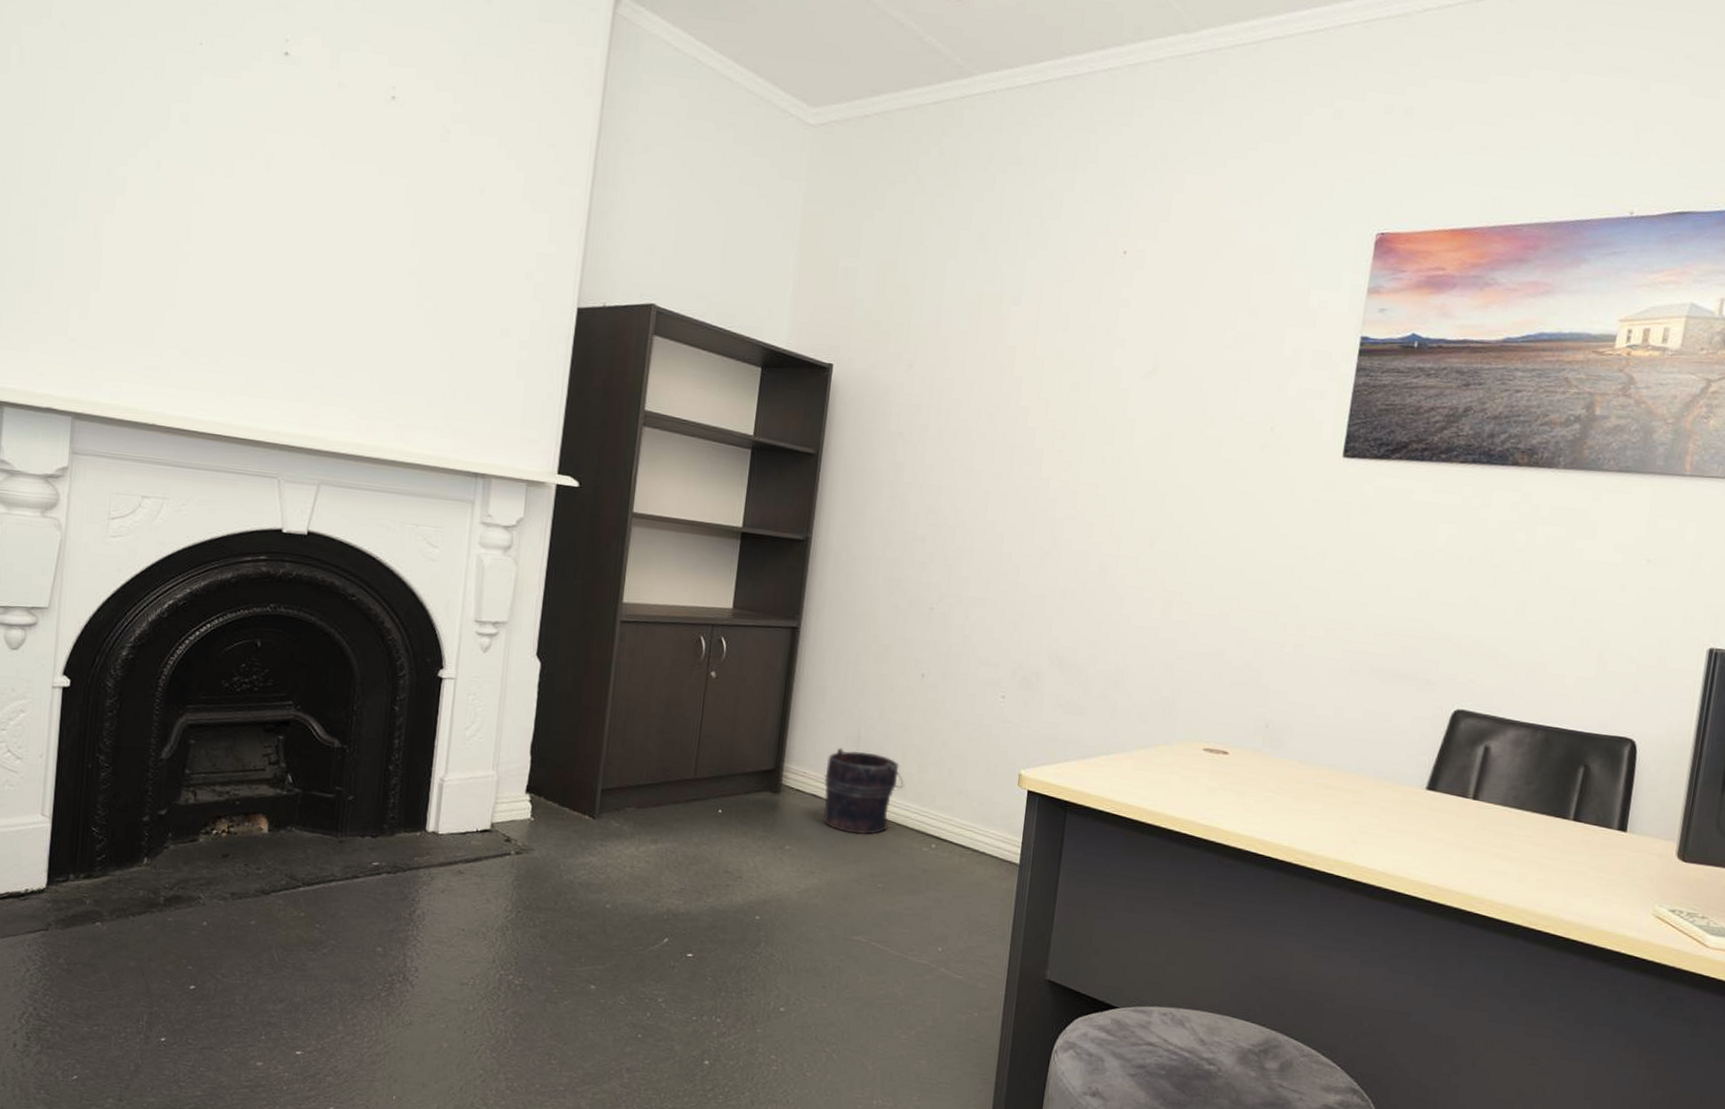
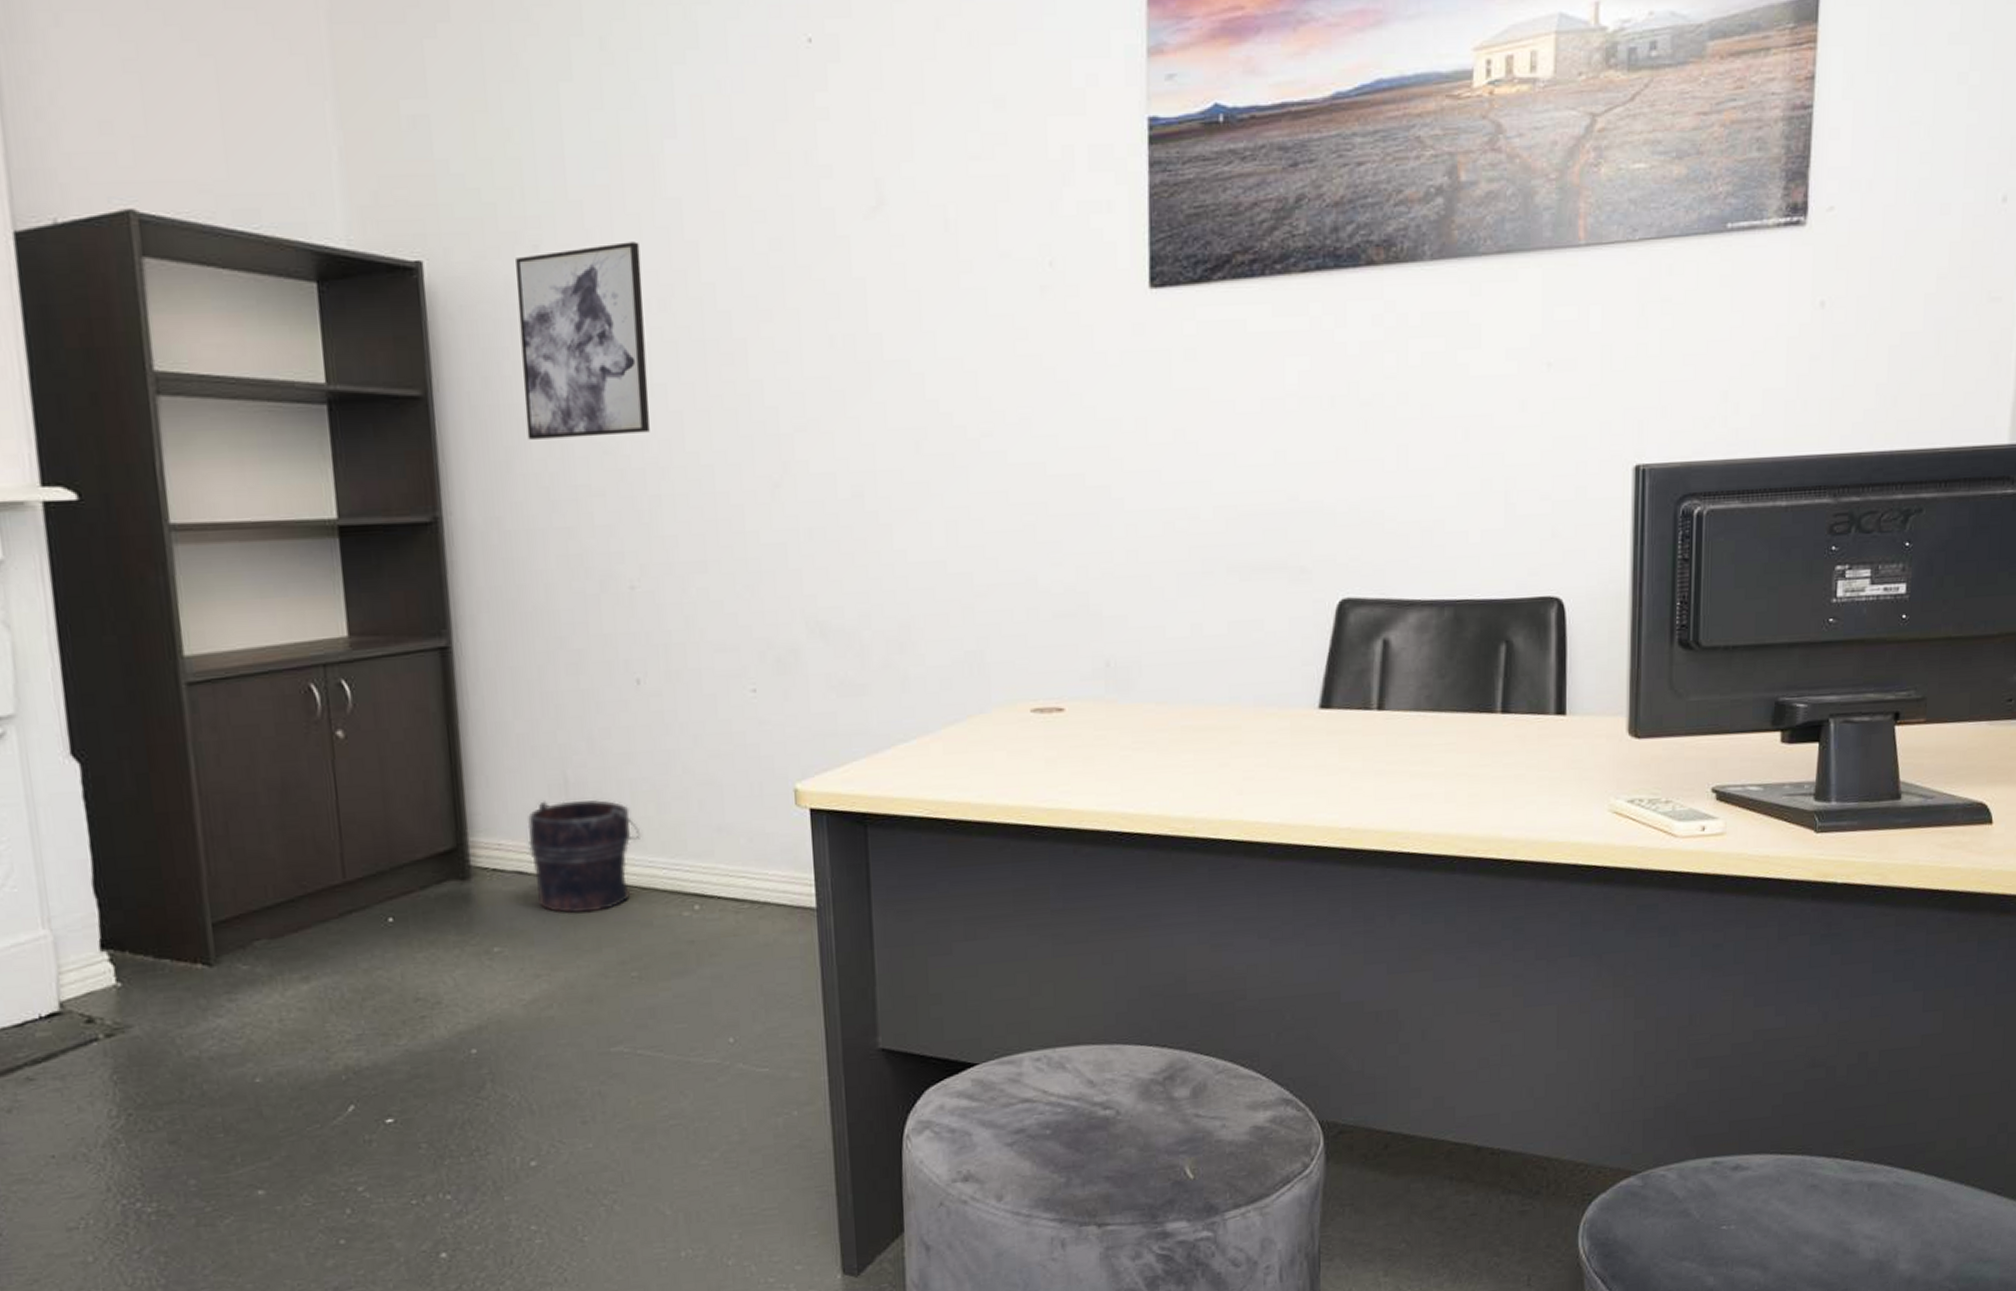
wall art: none [880,370,981,503] -> present [516,241,650,440]

